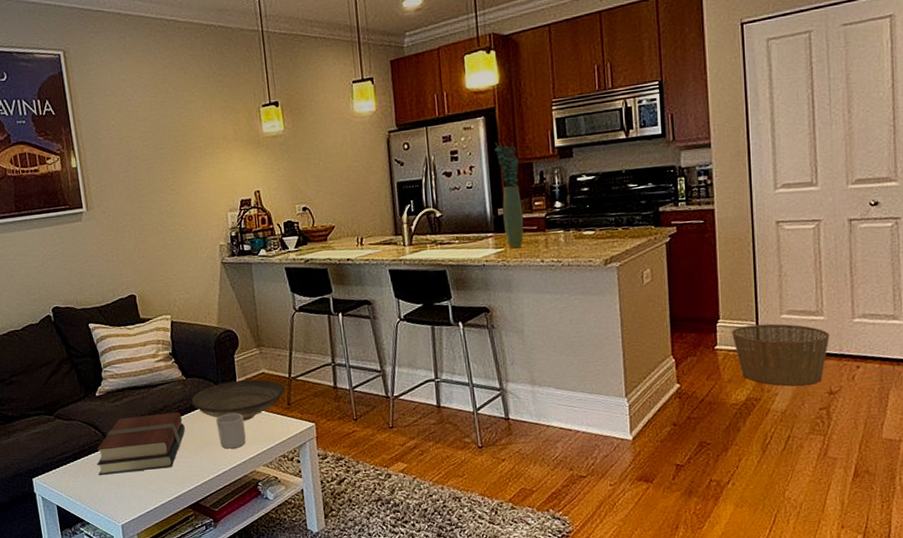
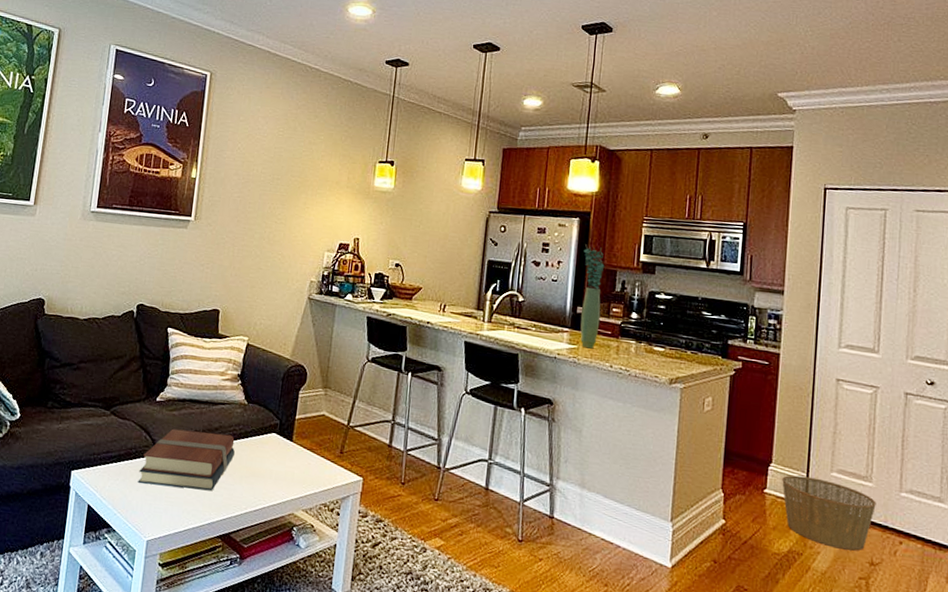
decorative bowl: present [191,379,285,421] -> none [247,416,341,460]
mug: present [215,412,246,449] -> none [265,448,295,486]

